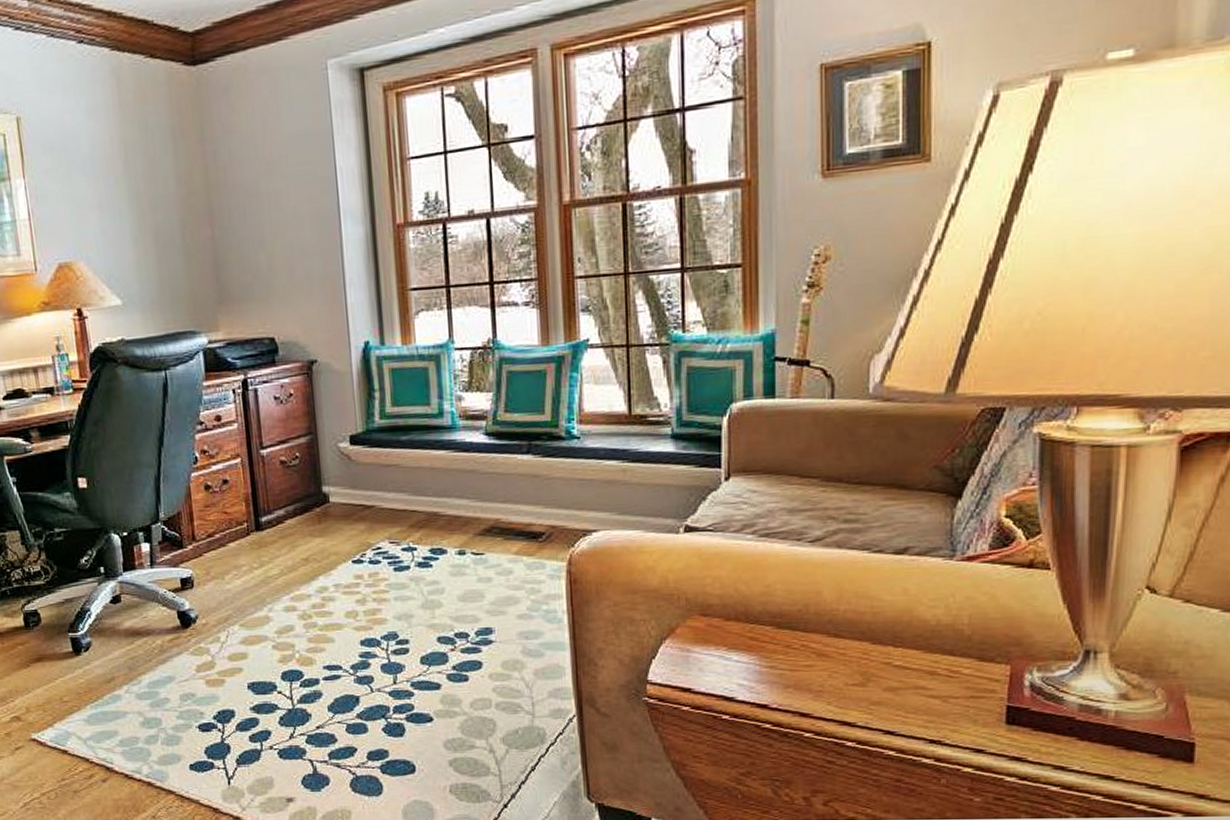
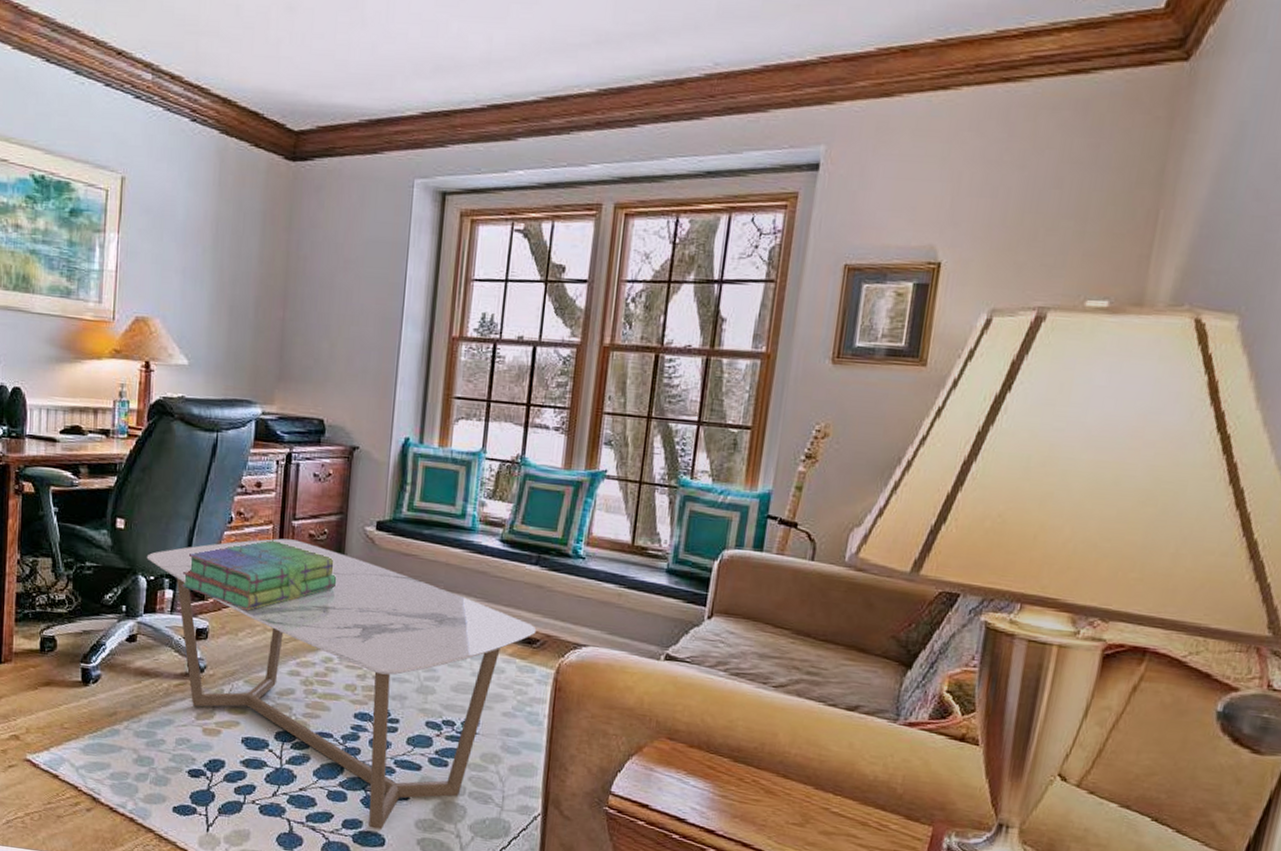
coffee table: none [115,469,540,756] -> present [146,538,537,829]
stack of books: none [156,474,319,552] -> present [181,540,337,611]

